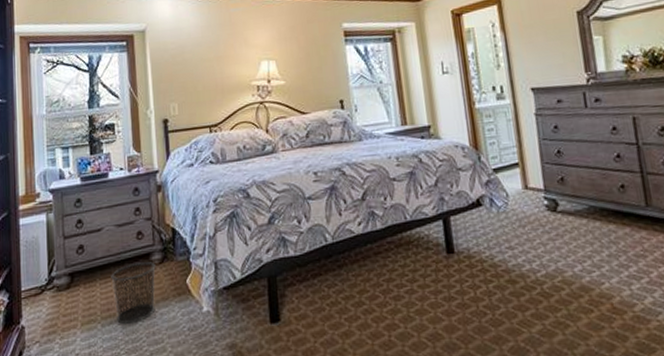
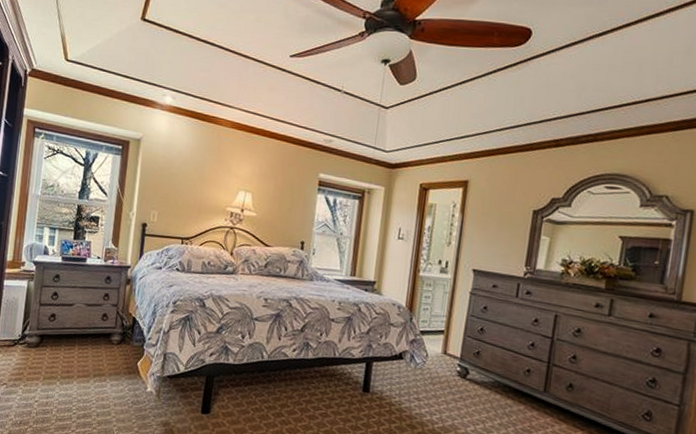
waste bin: present [111,261,156,324] -> none [74,338,114,388]

